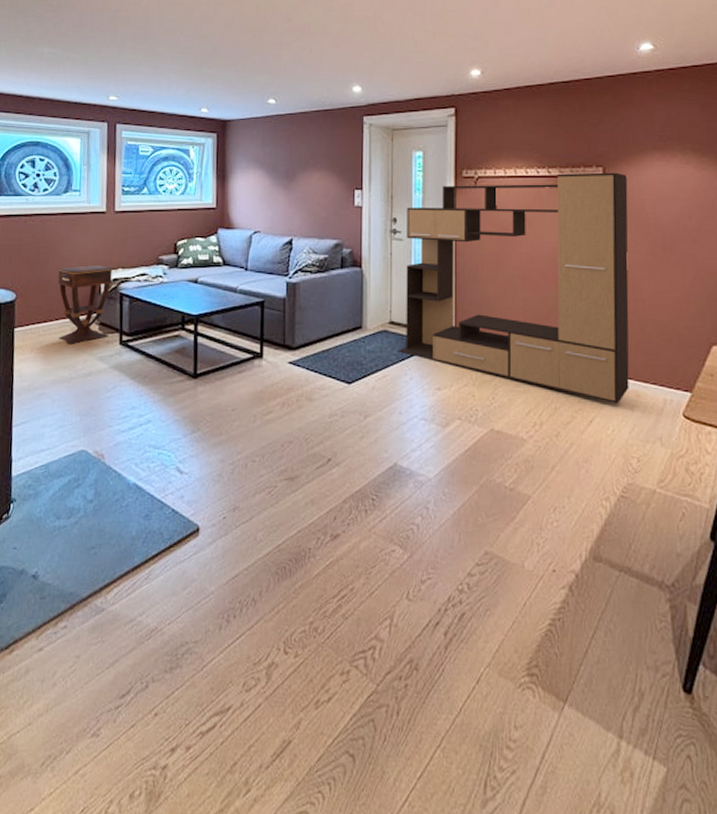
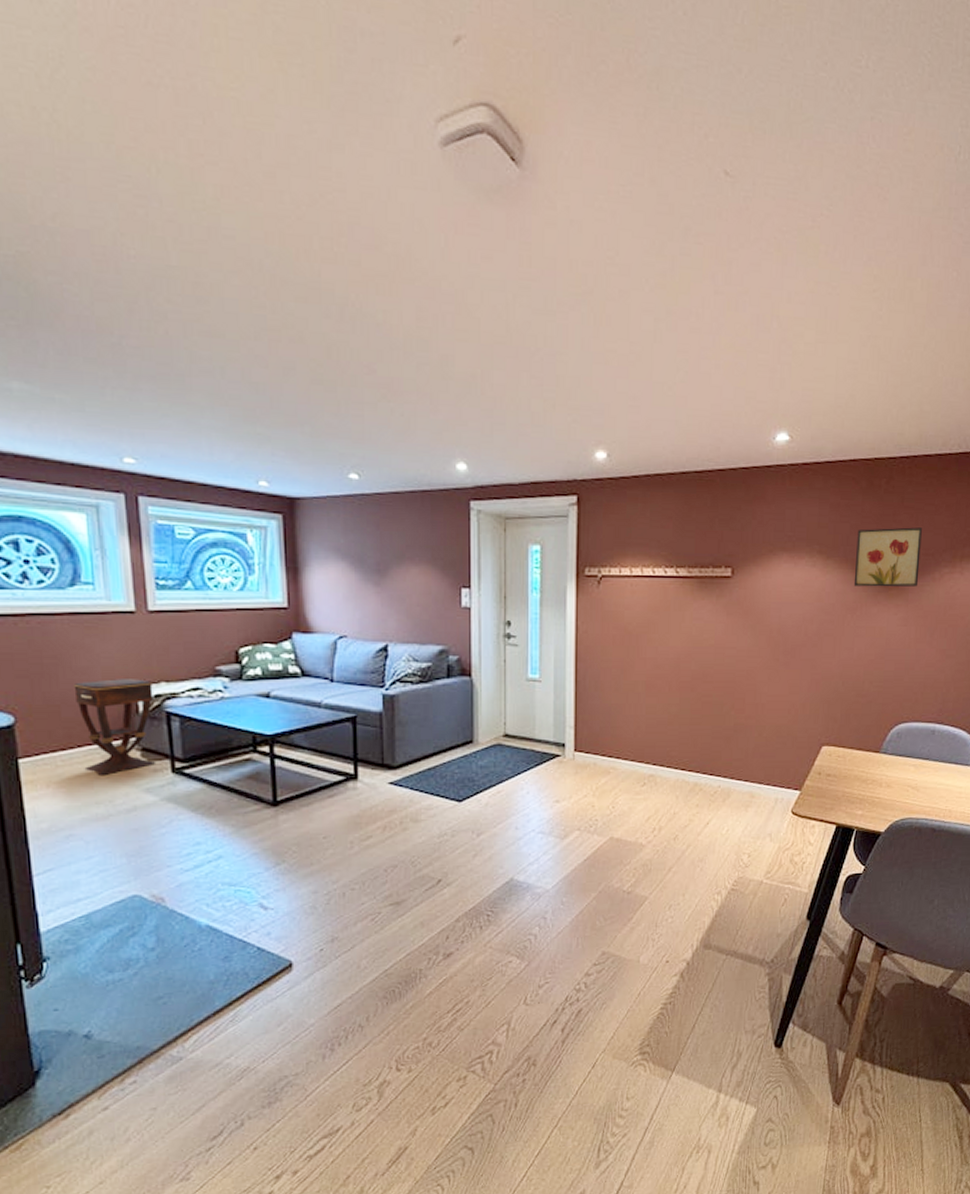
media console: present [398,172,629,405] -> none [513,573,755,806]

